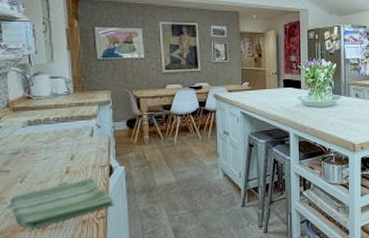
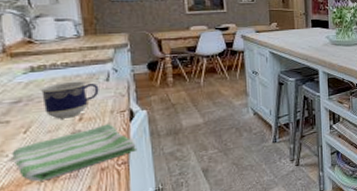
cup: none [35,135,84,171] -> present [39,81,99,119]

